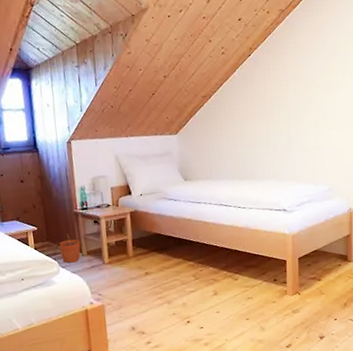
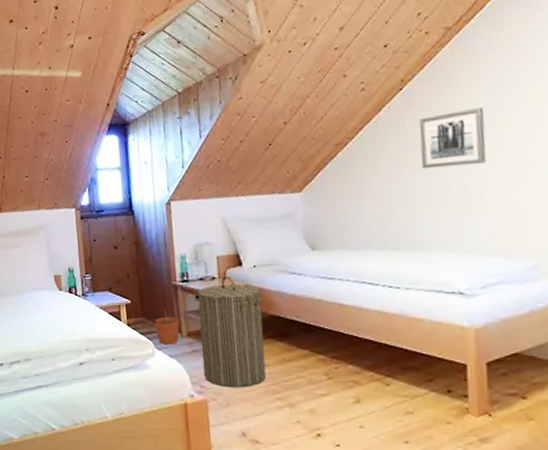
laundry hamper: none [95,203,150,294] -> present [197,276,267,388]
wall art: none [261,74,304,119] -> present [419,107,487,170]

